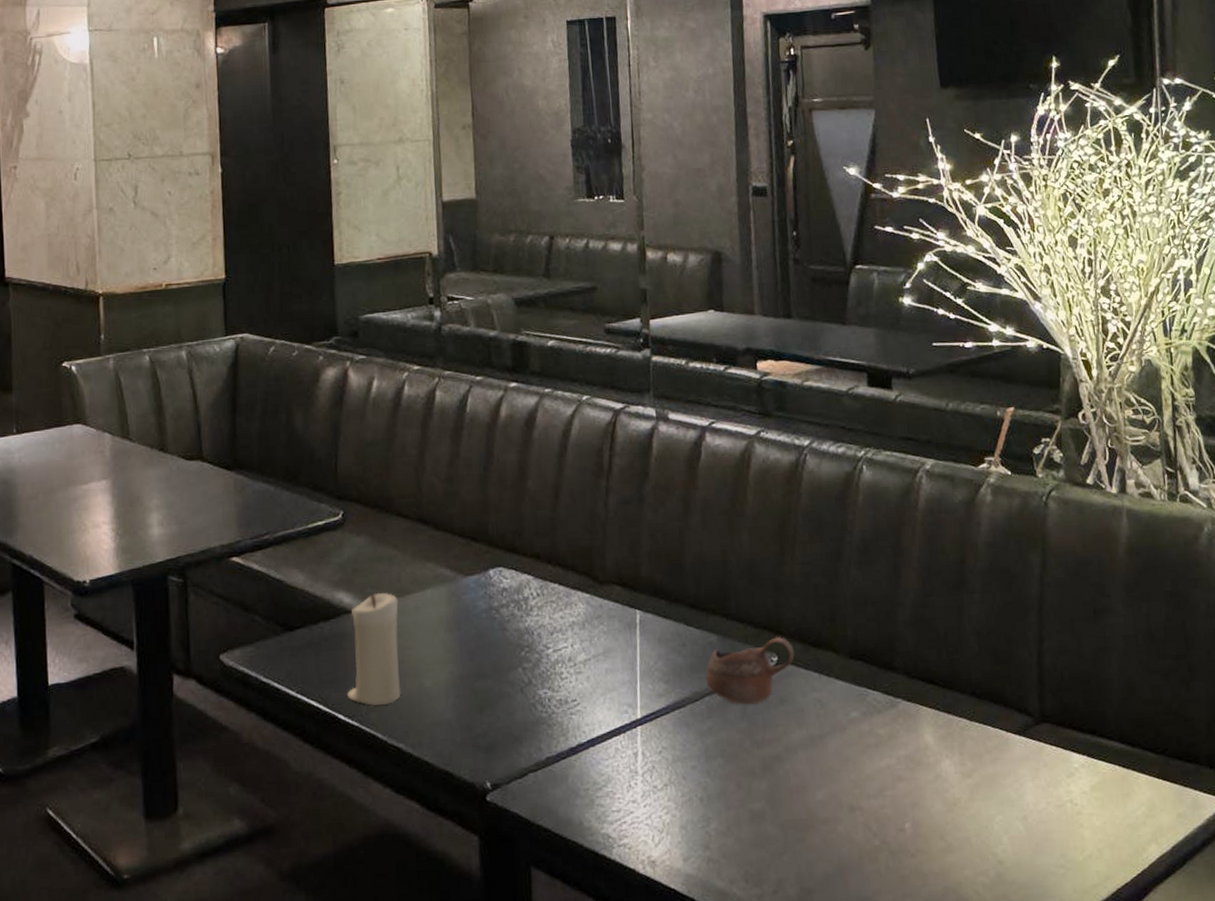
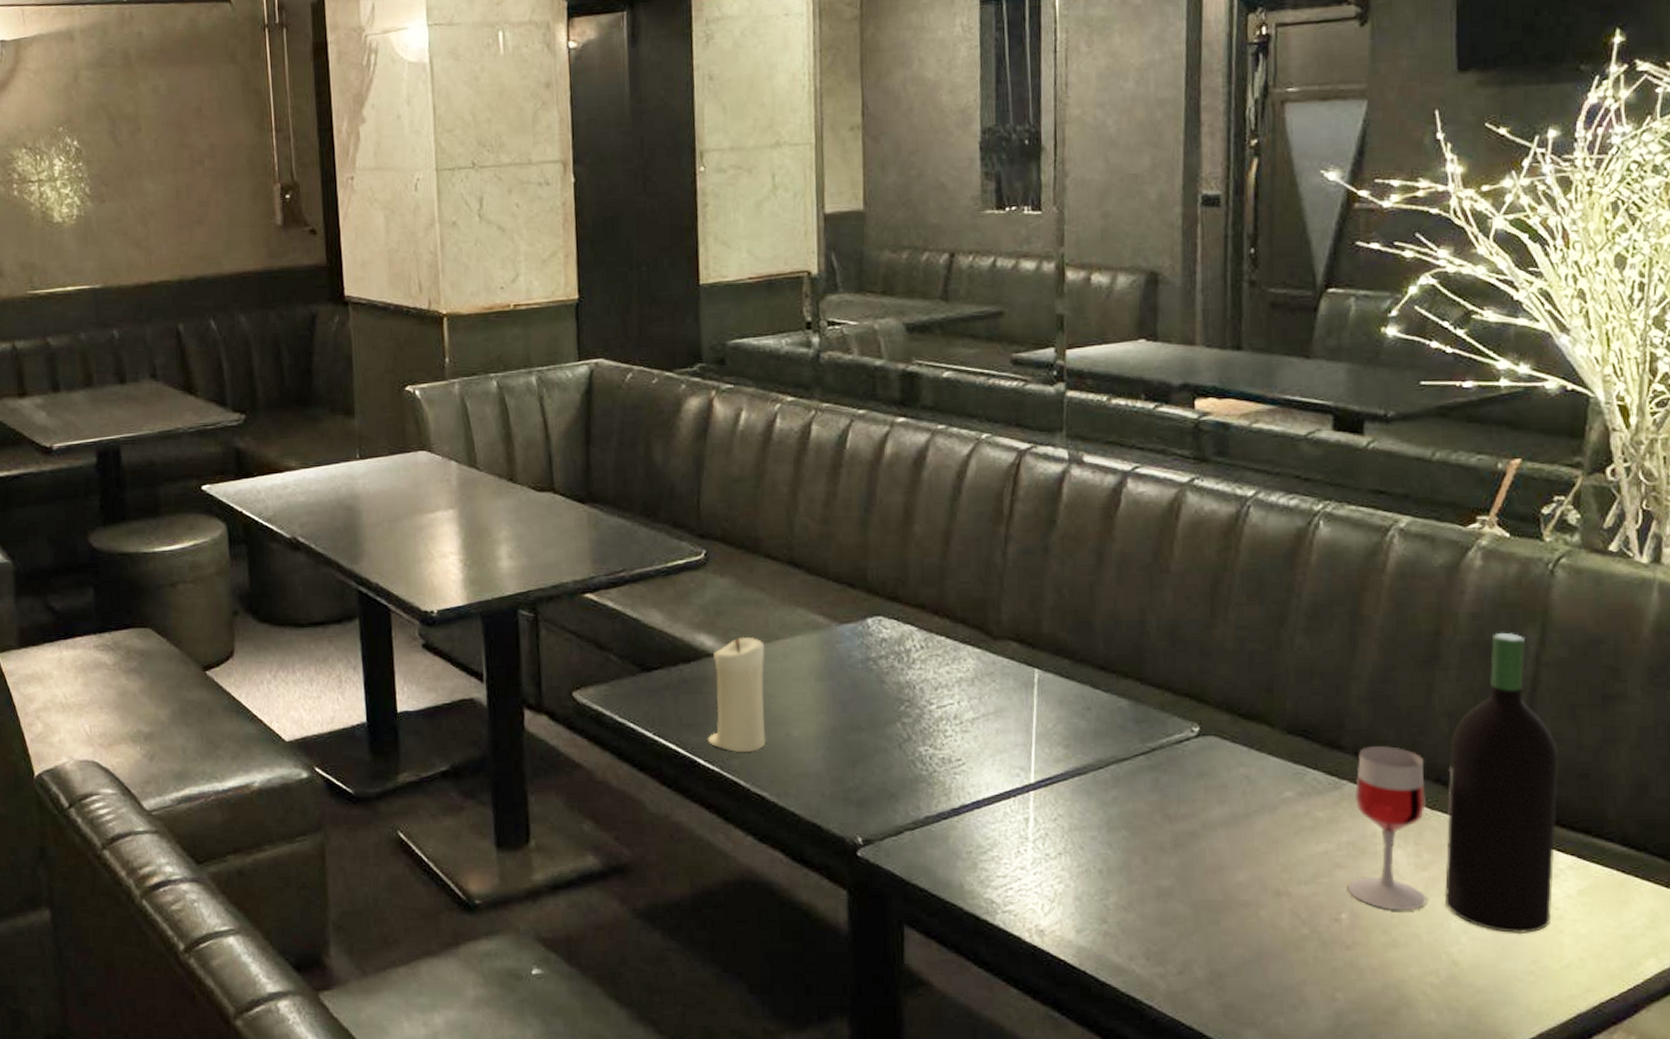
cup: present [706,636,795,704] -> none [1112,704,1220,775]
wine bottle: none [908,558,1072,831] -> present [1347,632,1558,935]

